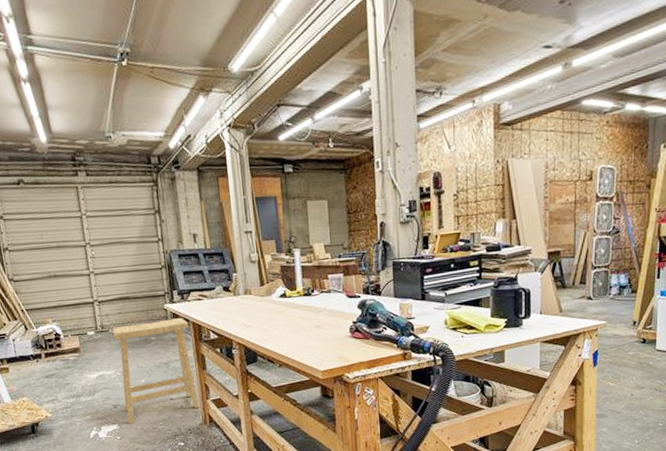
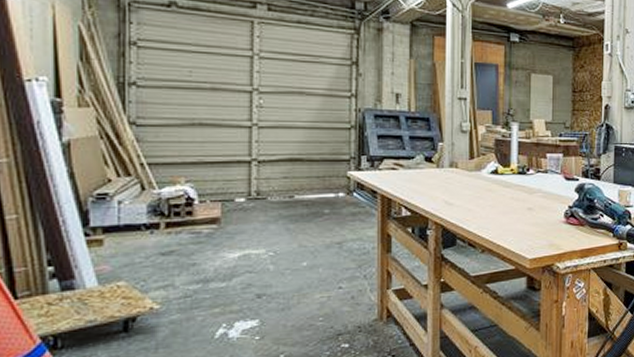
stool: present [112,318,200,424] -> none [272,189,377,320]

